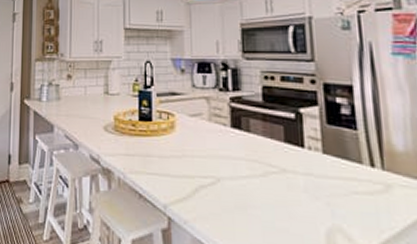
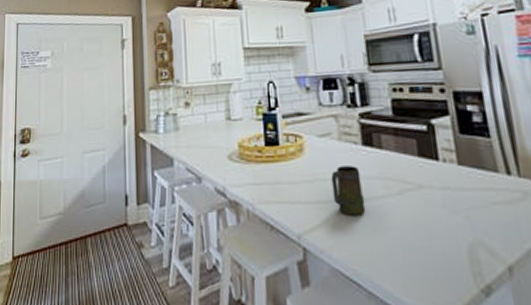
mug: none [199,145,230,192] -> present [331,166,366,216]

